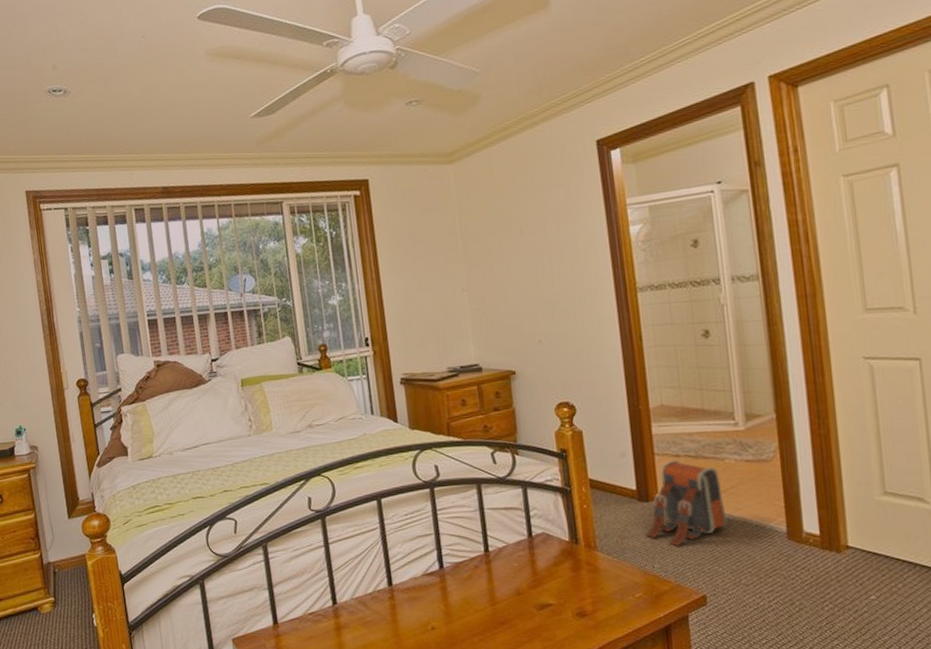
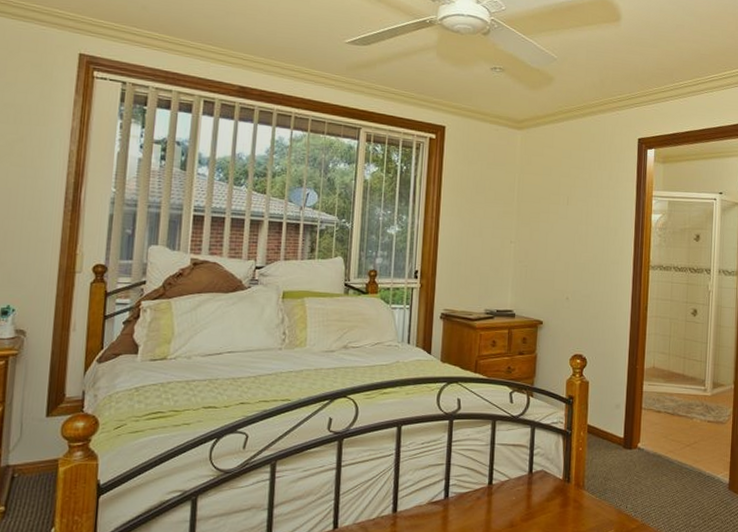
backpack: present [645,460,727,547] -> none [624,415,688,491]

